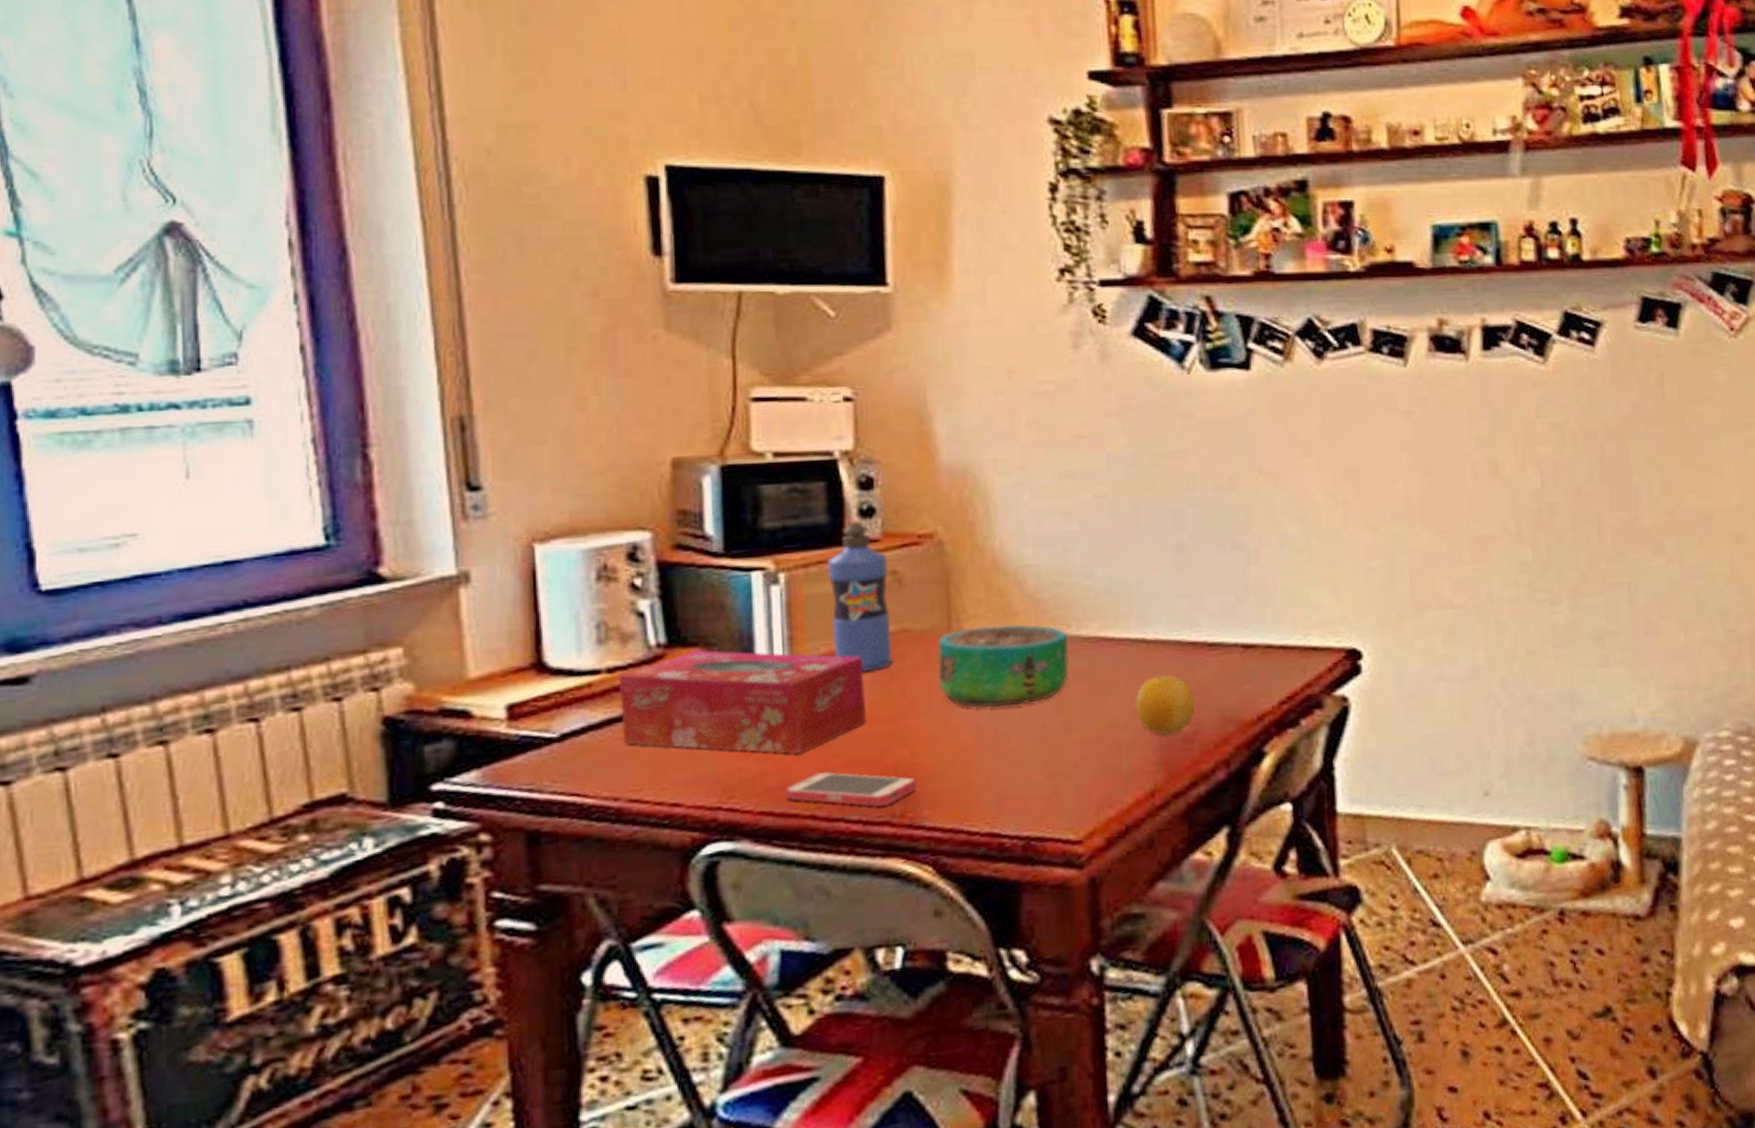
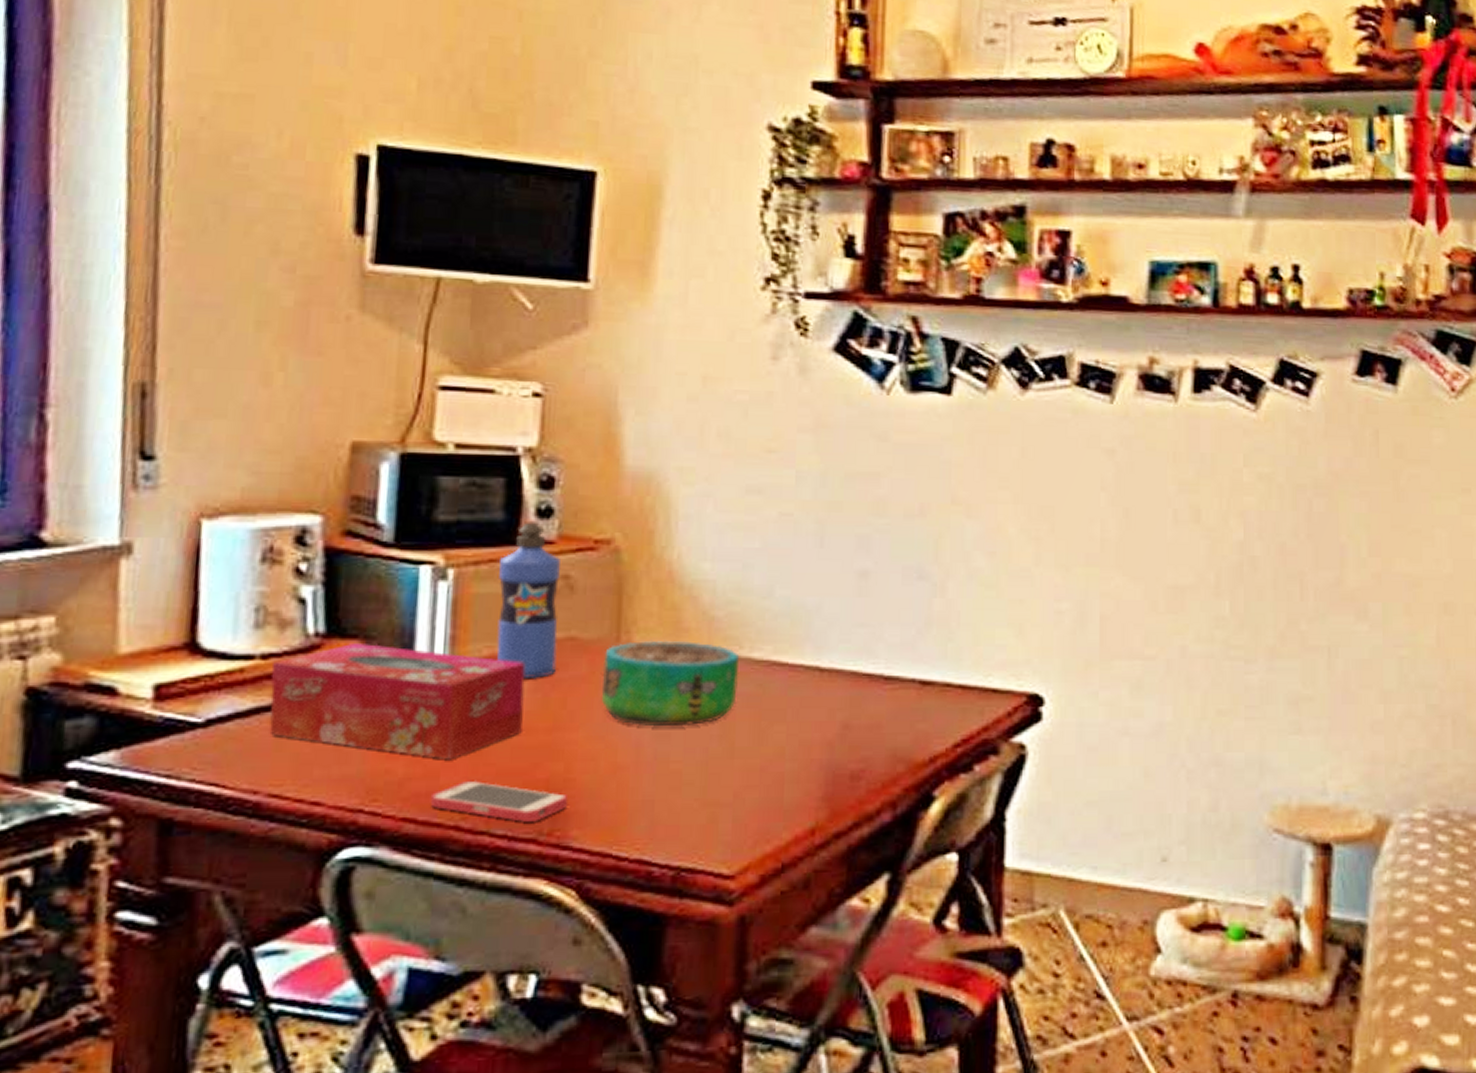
fruit: present [1135,675,1195,736] -> none [803,707,865,771]

